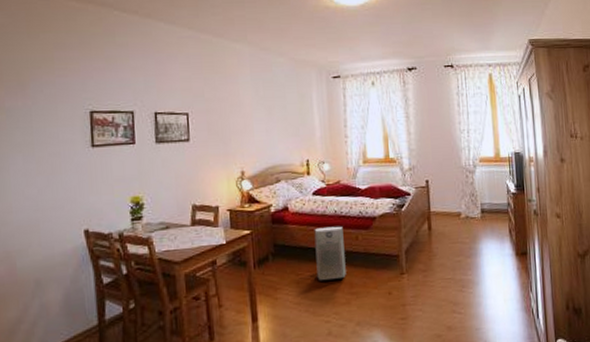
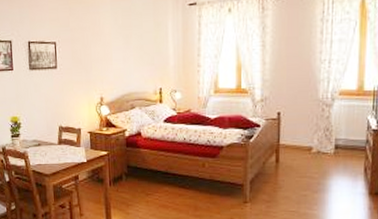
air purifier: present [314,226,346,281] -> none [164,153,191,202]

